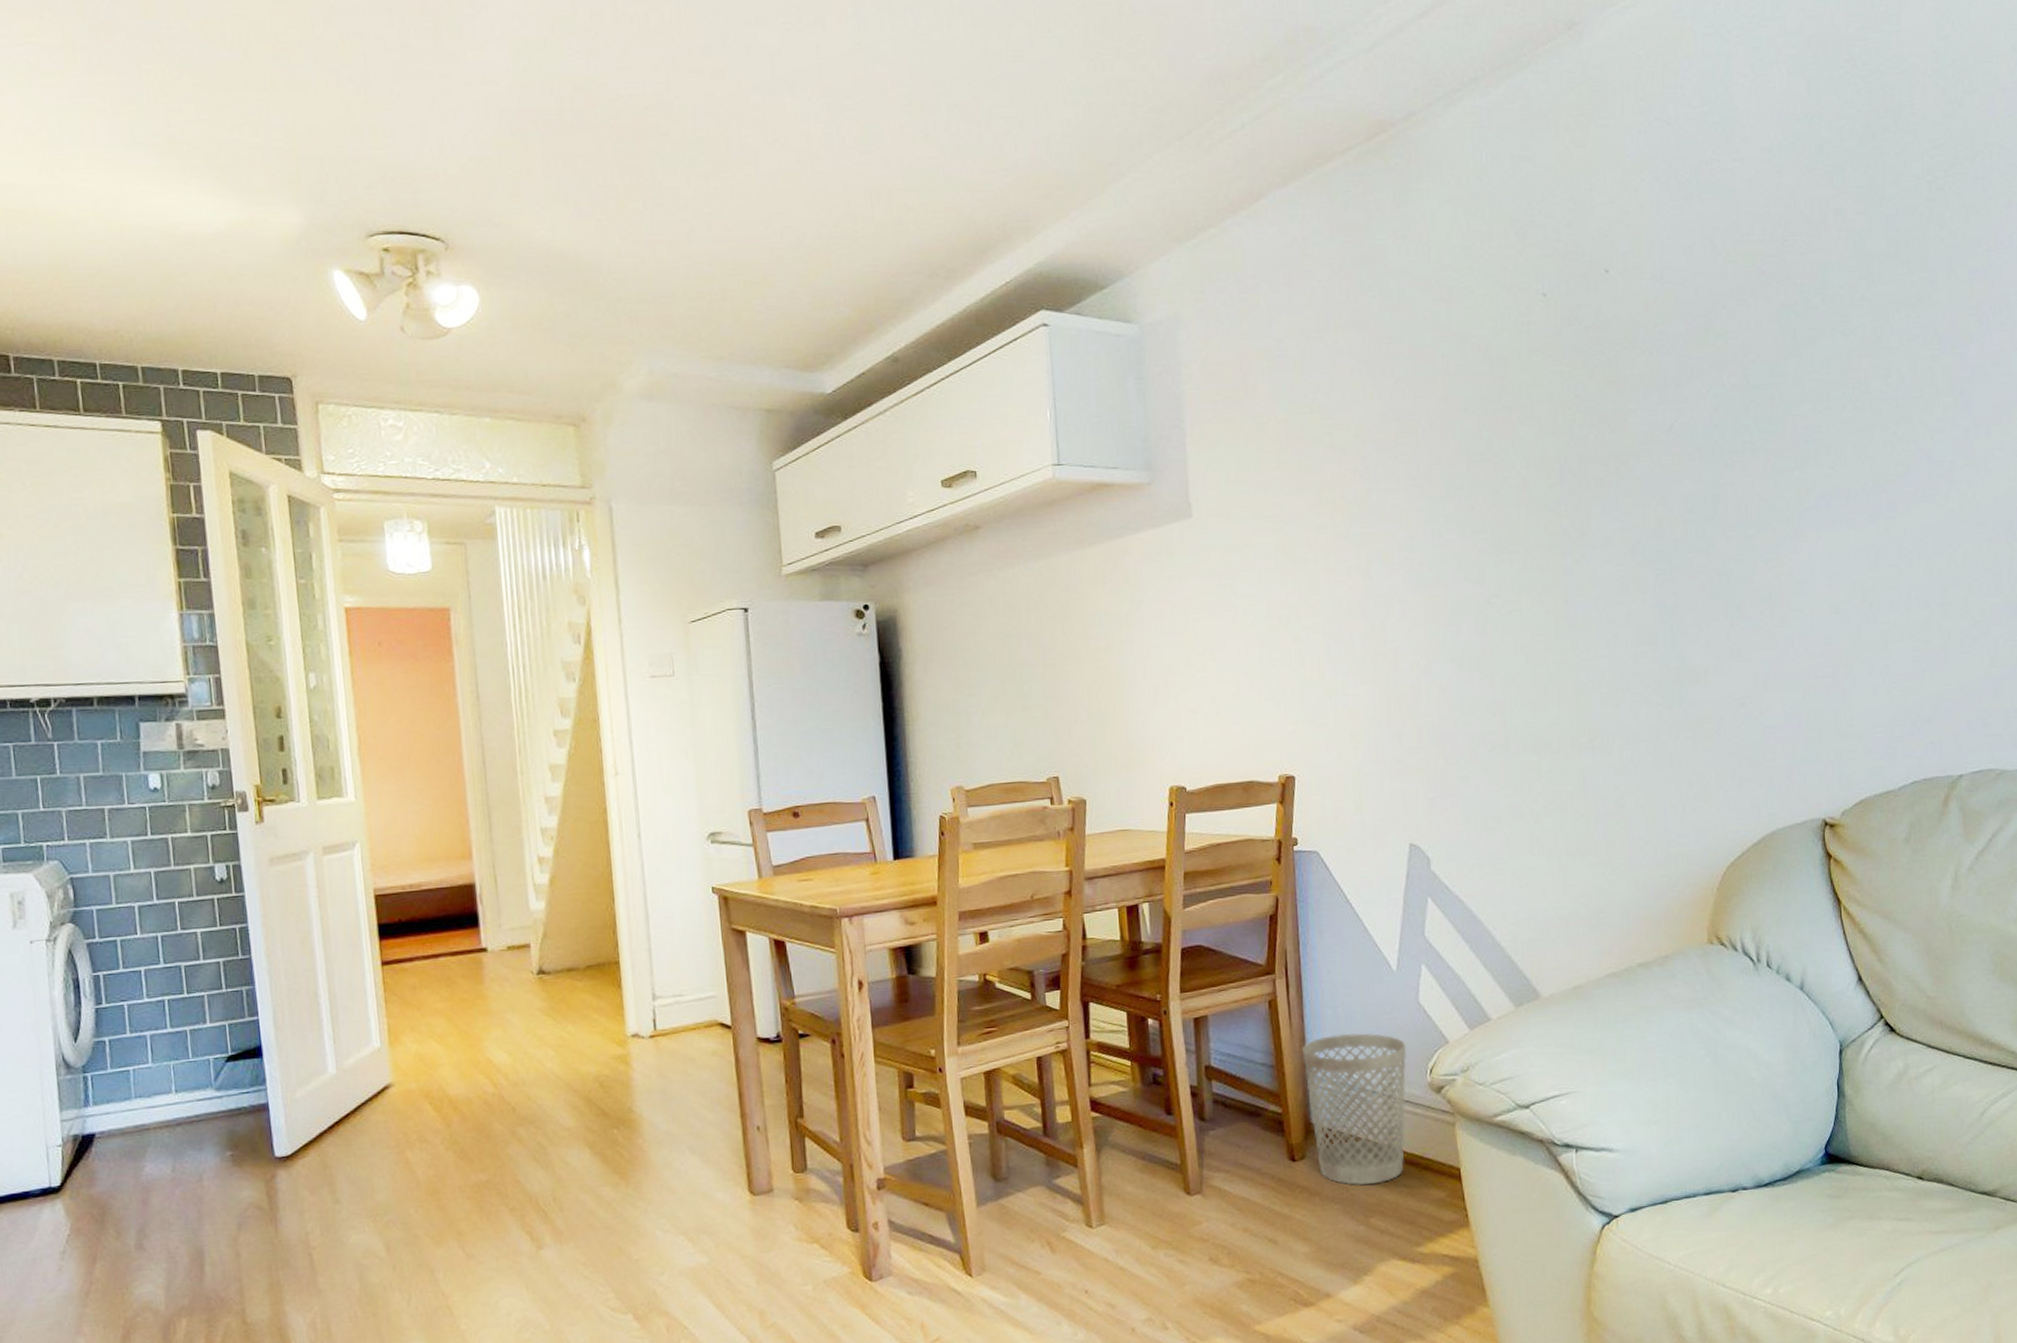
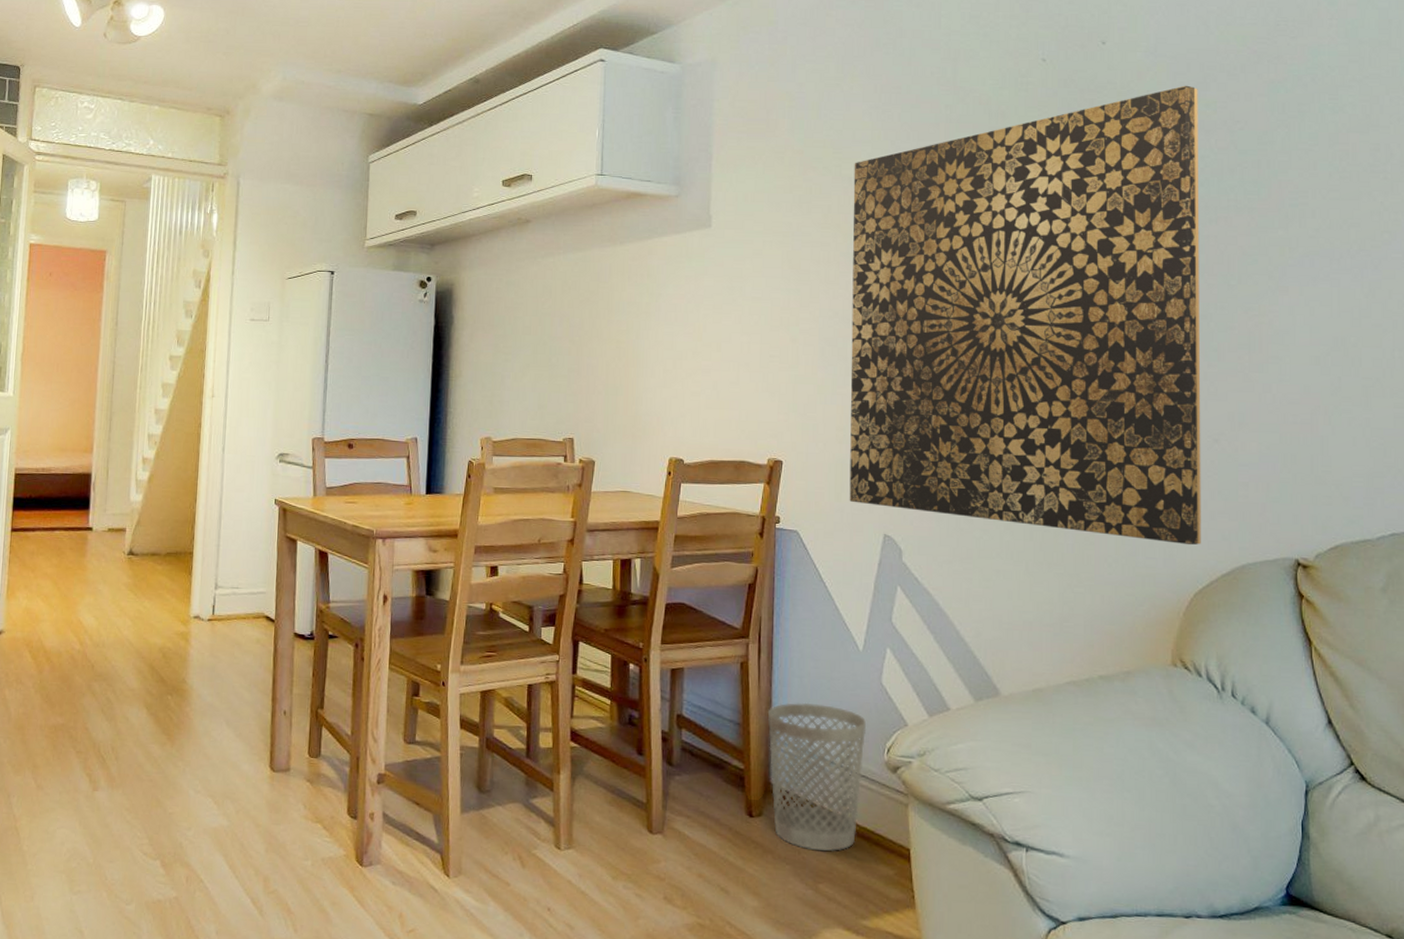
wall art: none [1346,315,1731,818] -> present [849,85,1201,546]

